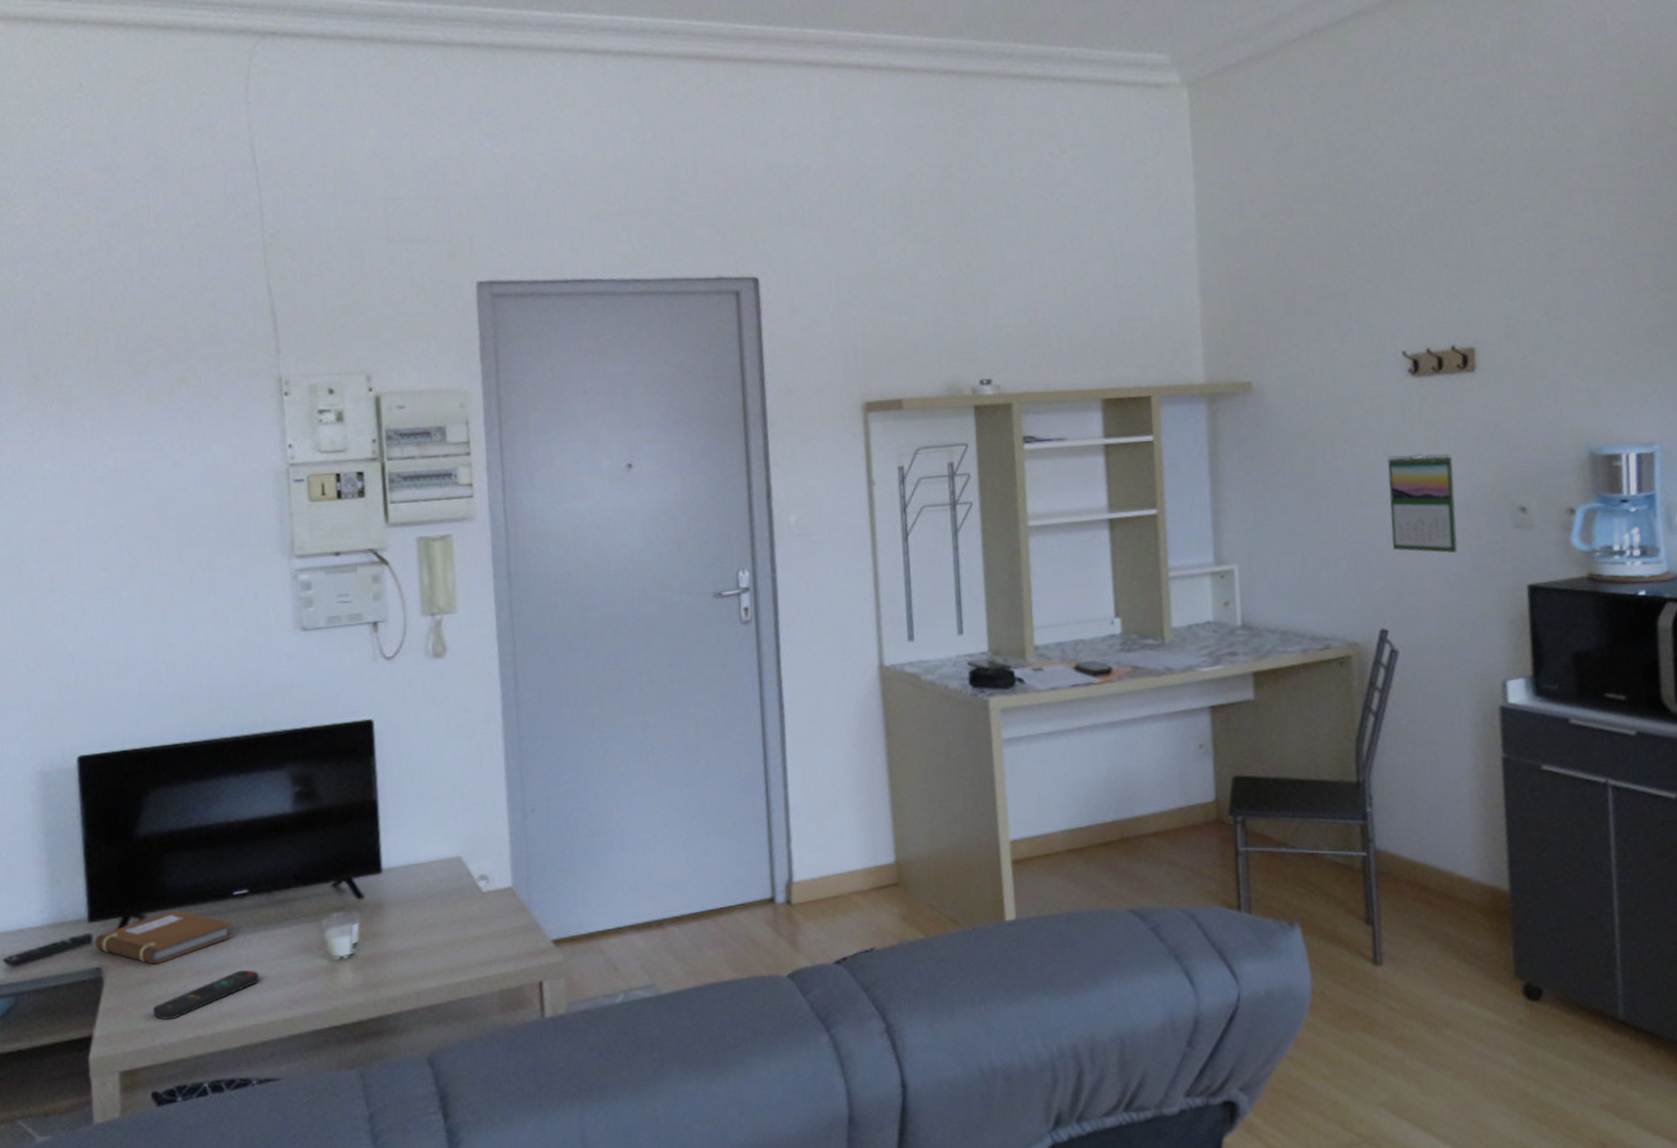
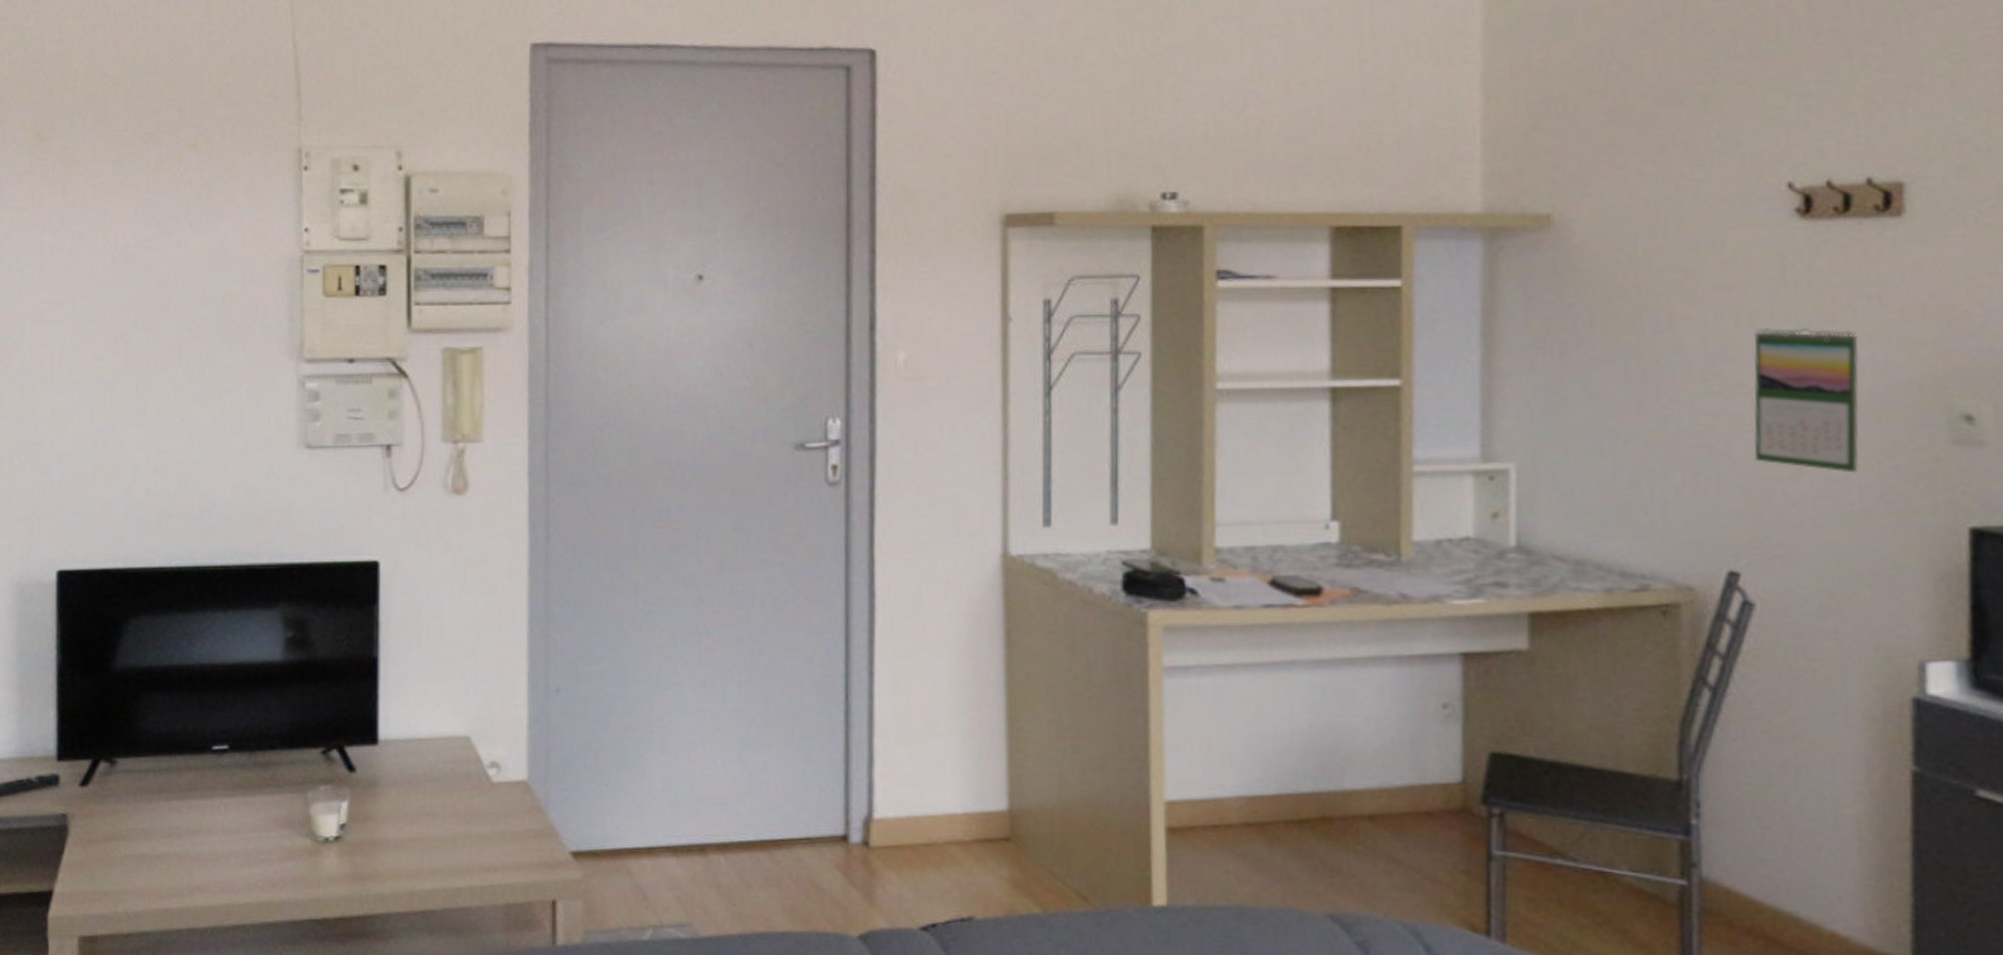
notebook: present [95,909,233,965] -> none [62,758,209,819]
remote control: present [152,970,259,1021] -> none [118,839,234,885]

